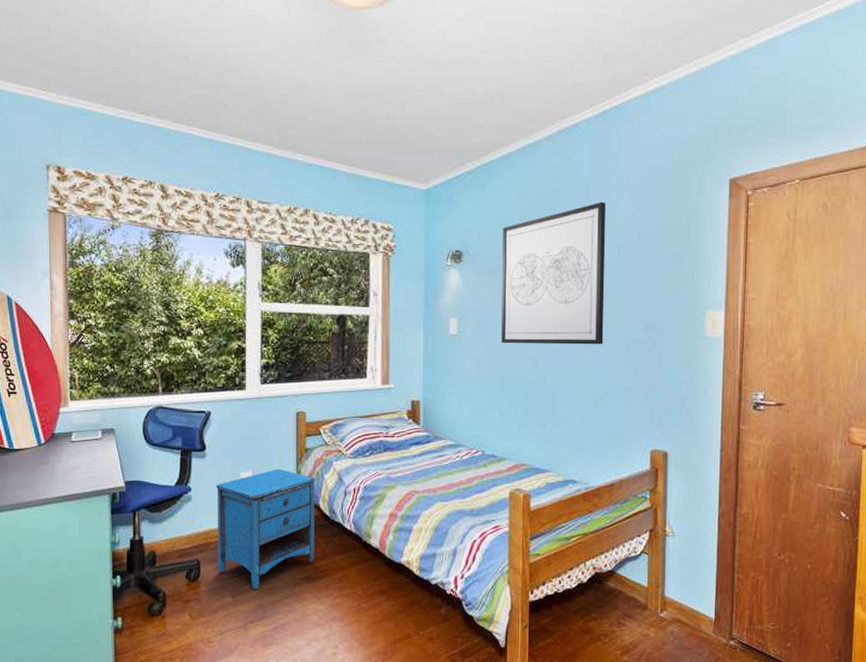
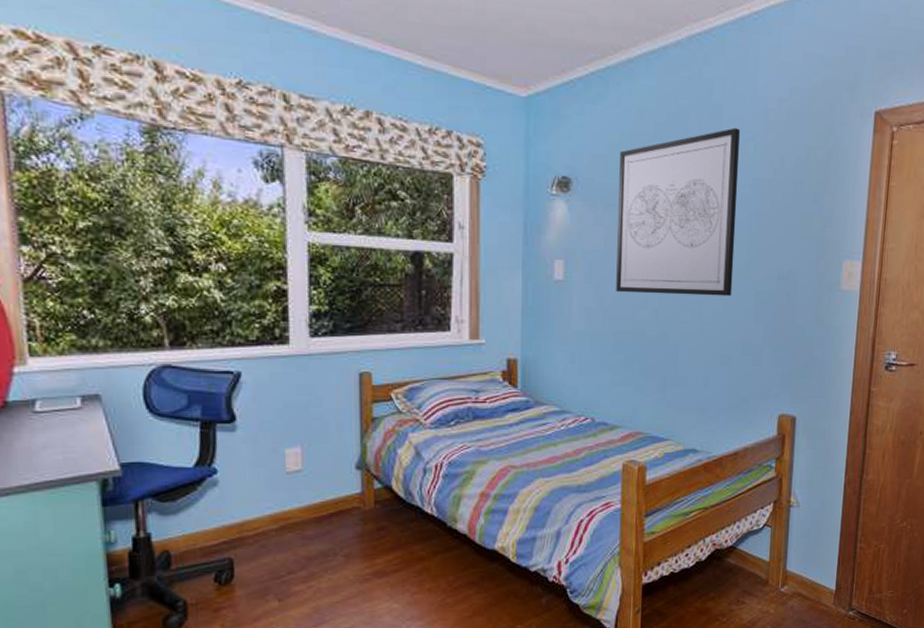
nightstand: present [216,469,316,590] -> none [253,444,386,590]

